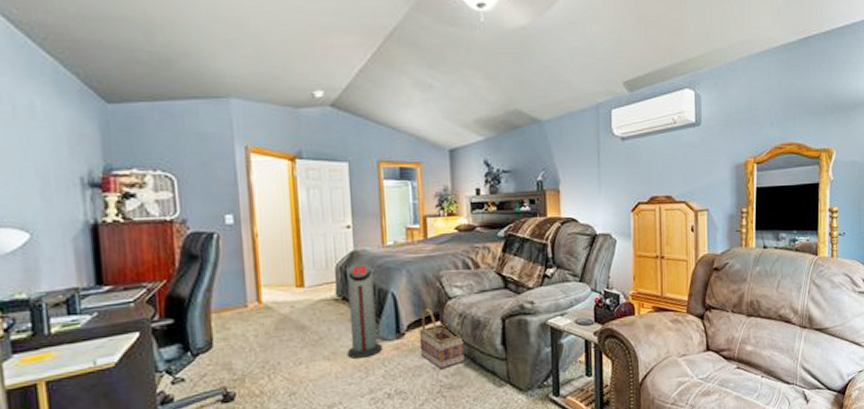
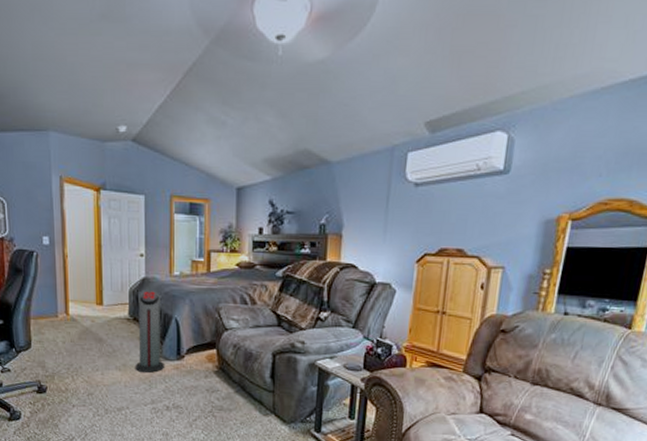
basket: present [419,303,464,370] -> none [196,334,236,393]

